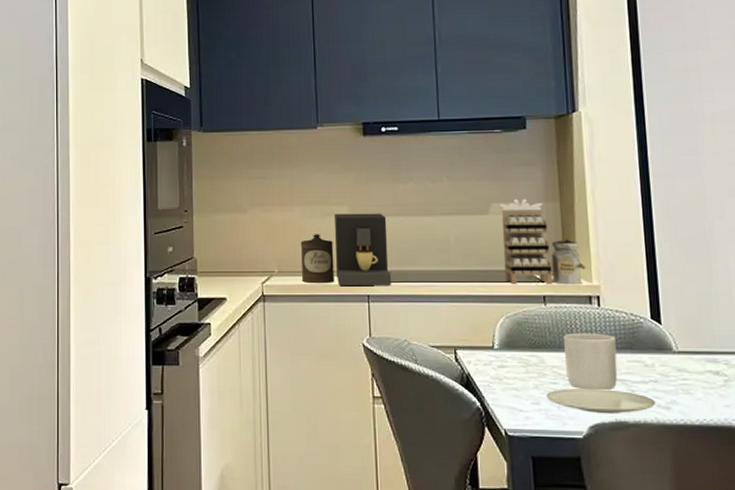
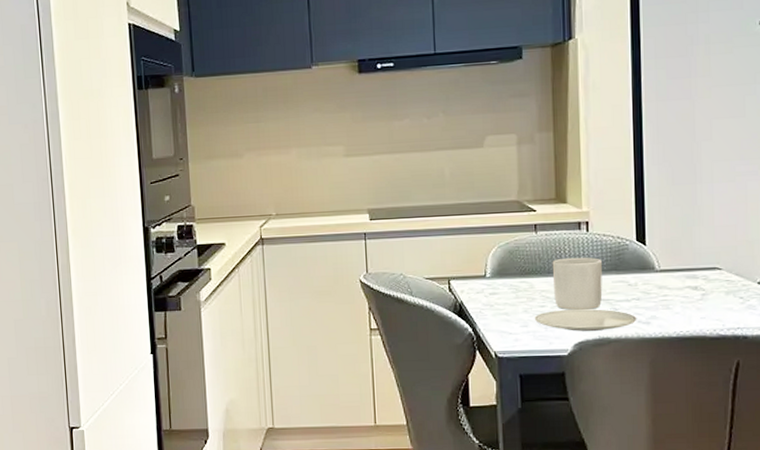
canister: present [300,234,335,284] -> none [297,175,332,225]
coffee maker: present [335,213,391,285] -> none [331,151,387,225]
spice rack: present [499,198,586,285] -> none [494,129,576,216]

